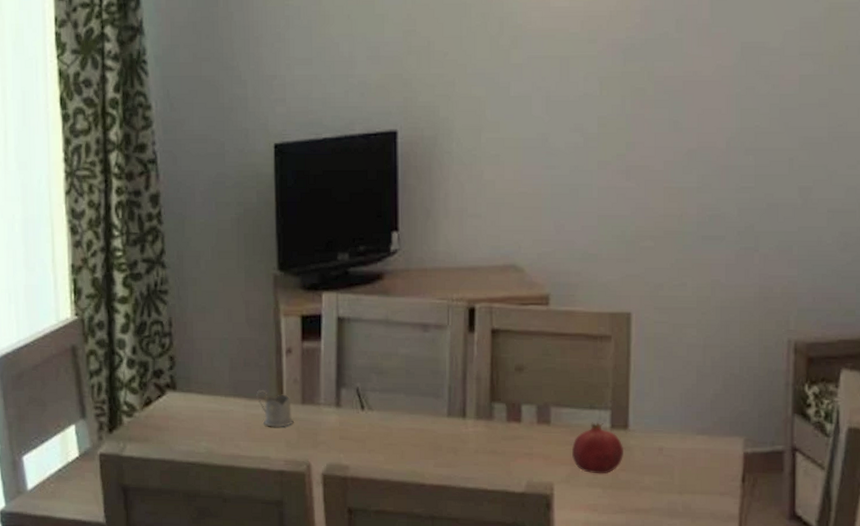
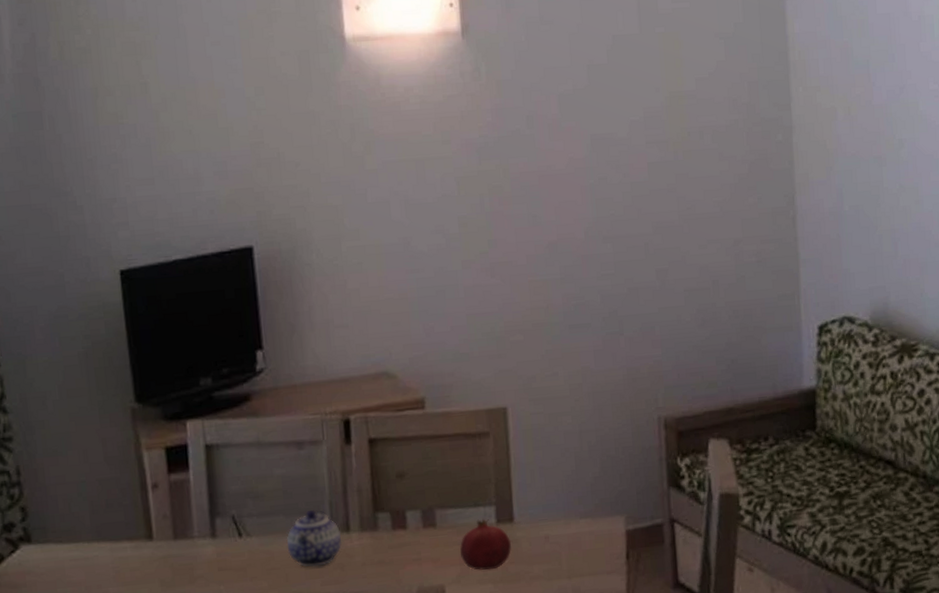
tea glass holder: present [256,390,294,427] -> none [122,530,167,568]
teapot: none [405,391,458,448] -> present [286,509,342,568]

